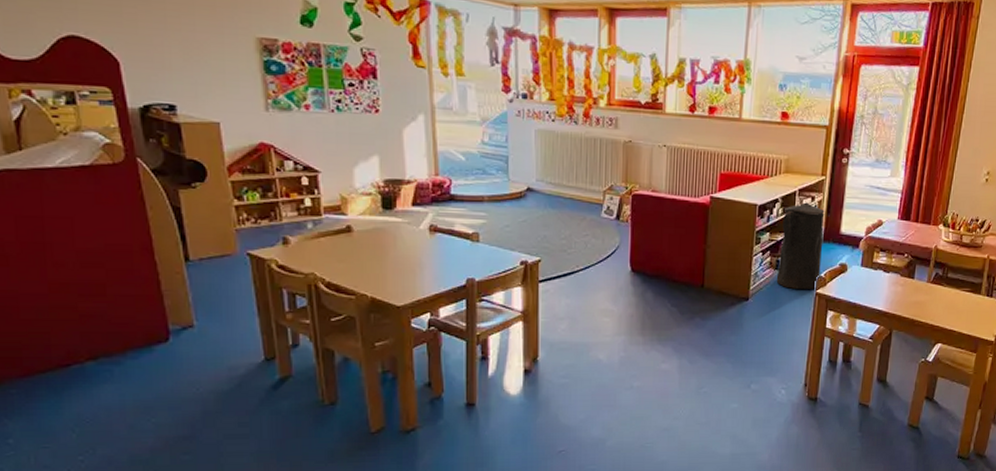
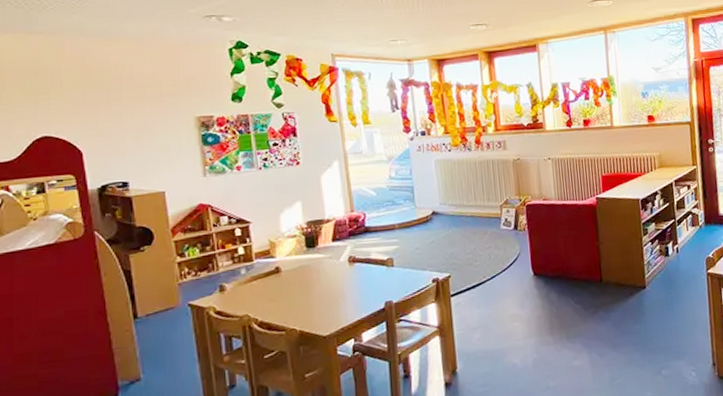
trash can: present [776,202,825,290] -> none [663,191,709,272]

